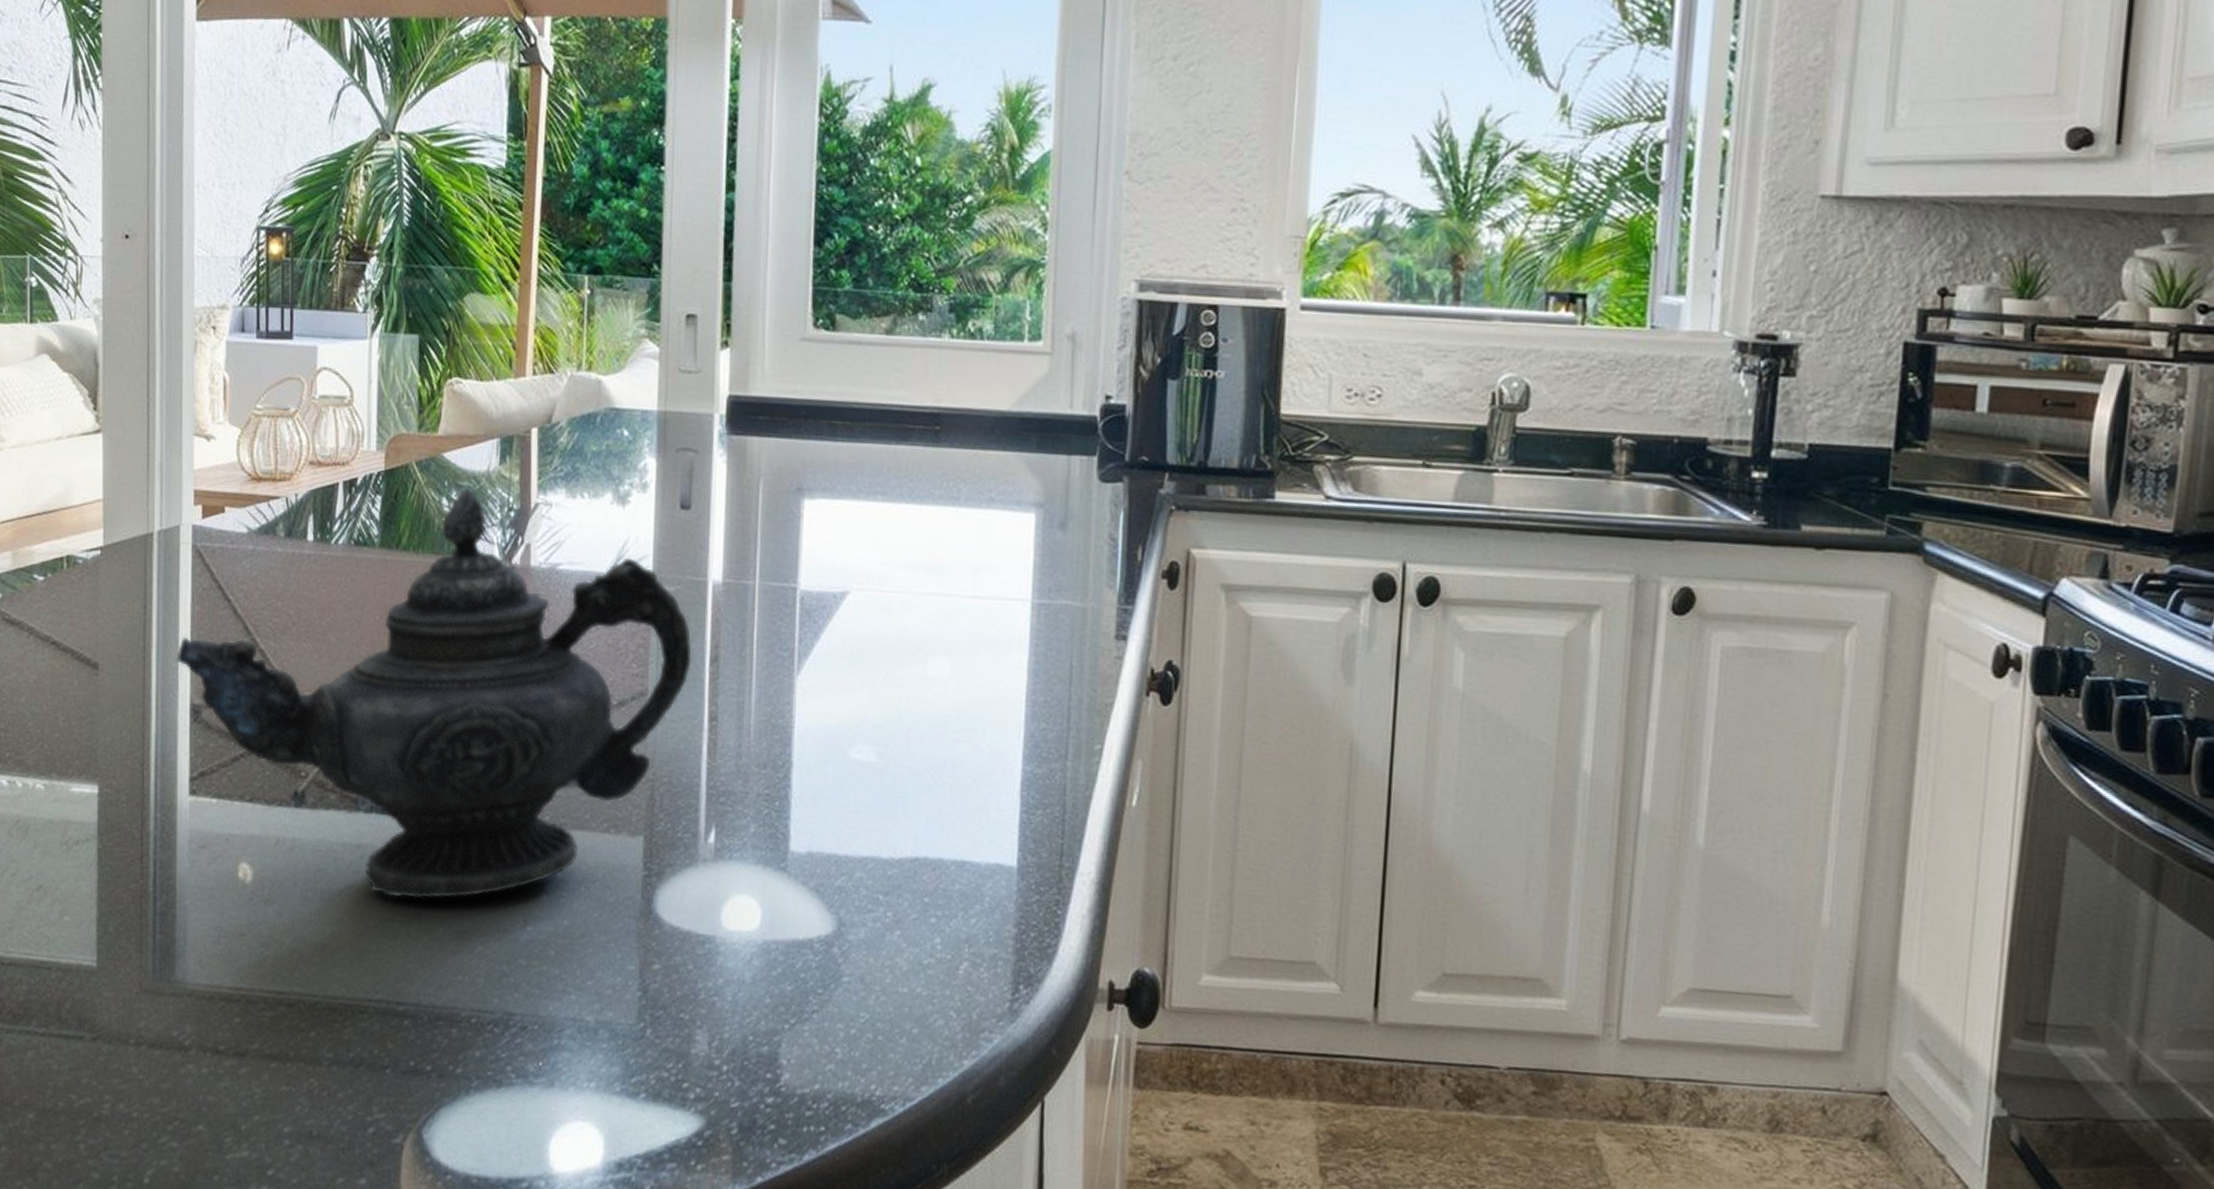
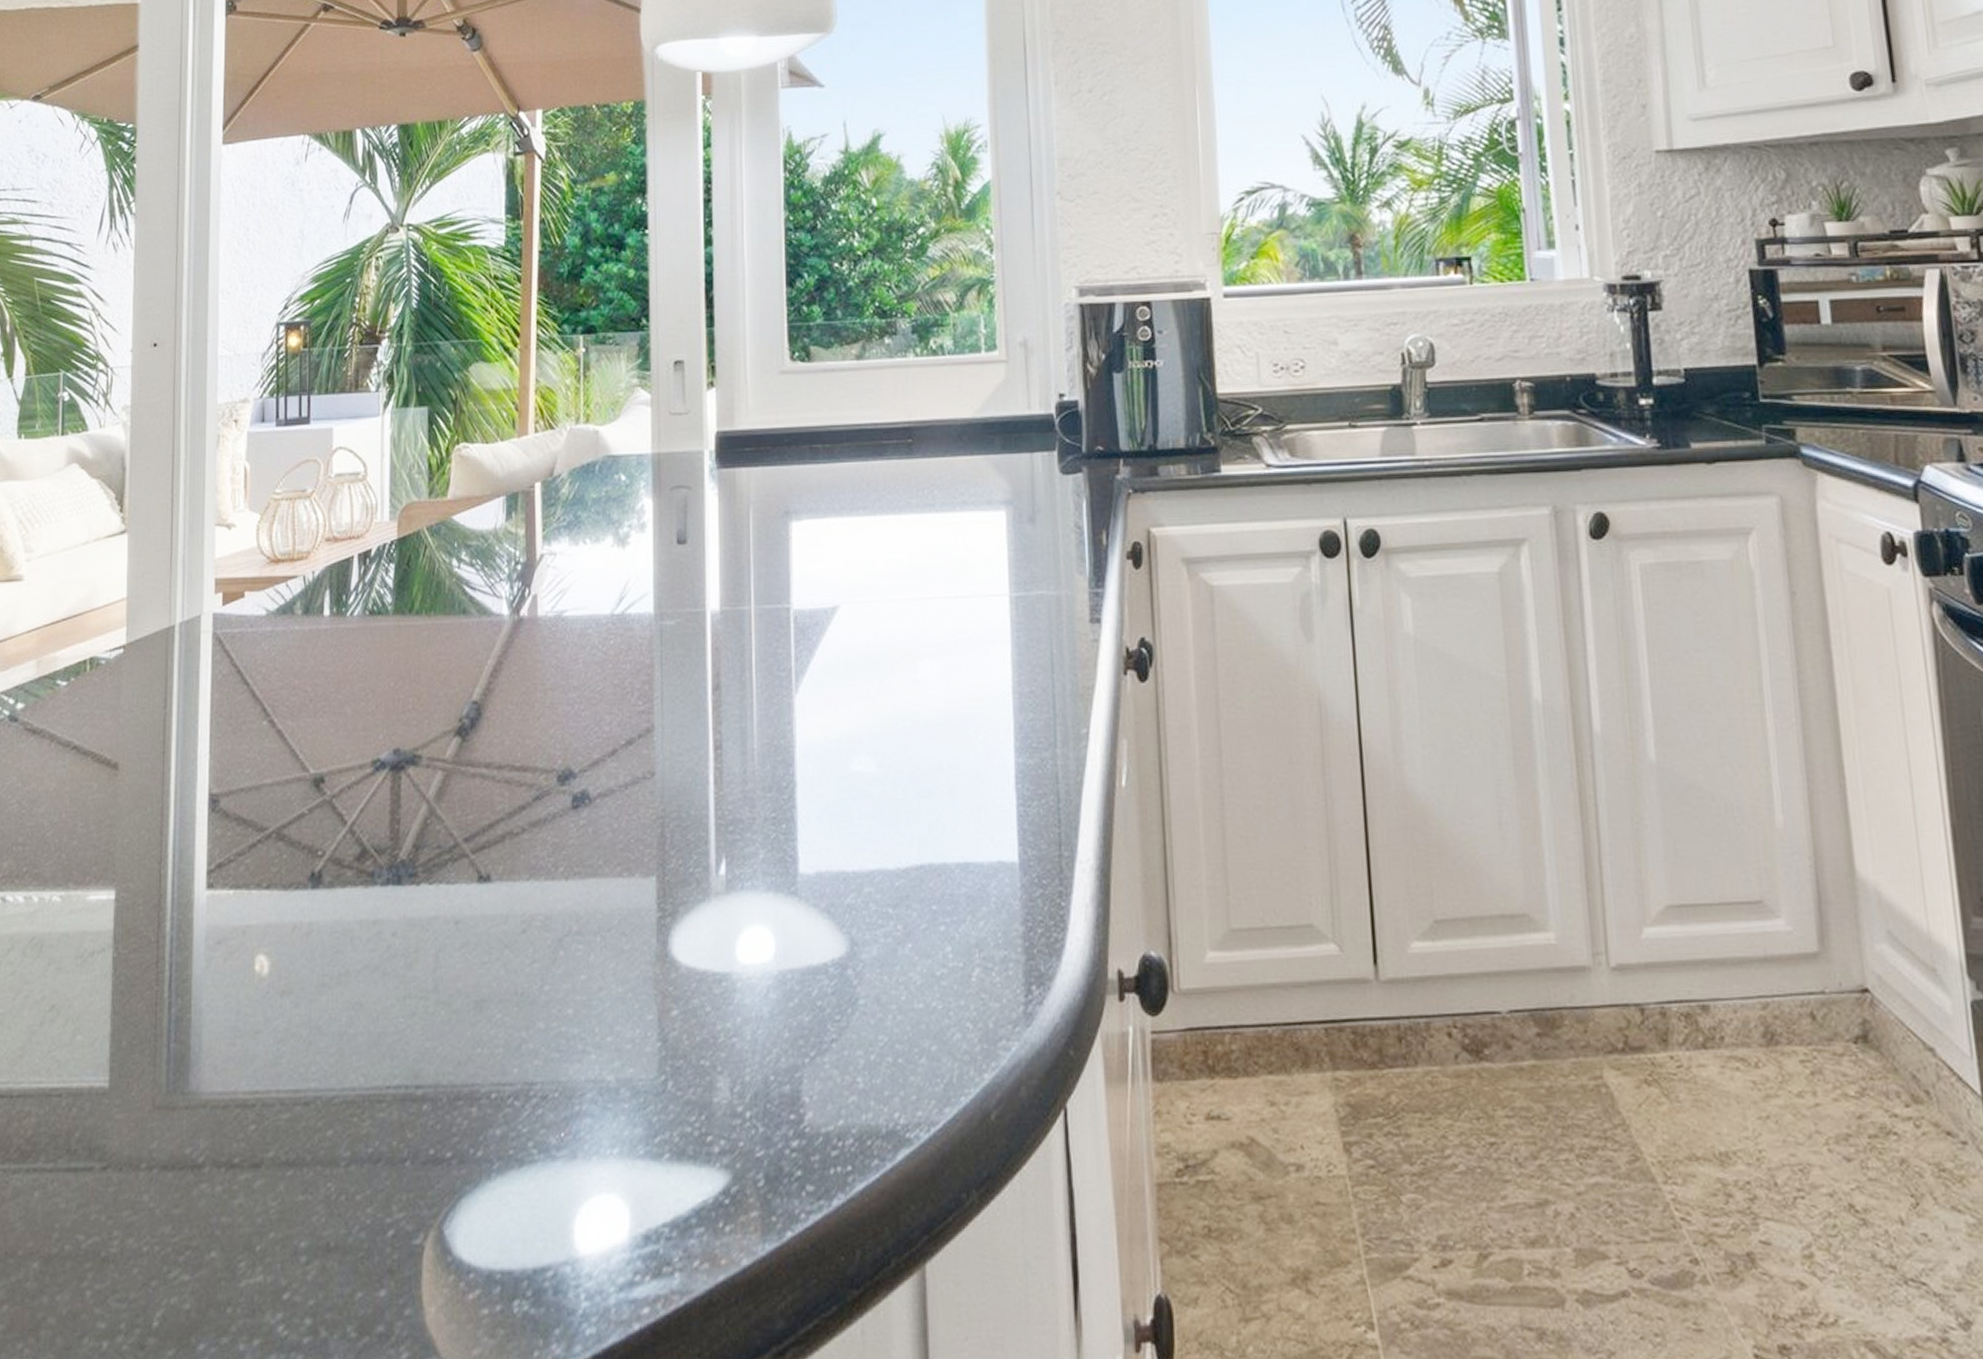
teapot: present [176,489,692,899] -> none [195,548,695,972]

